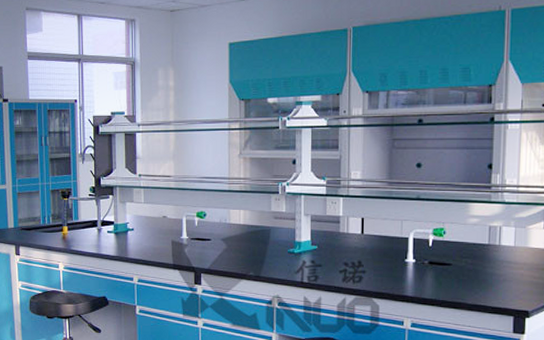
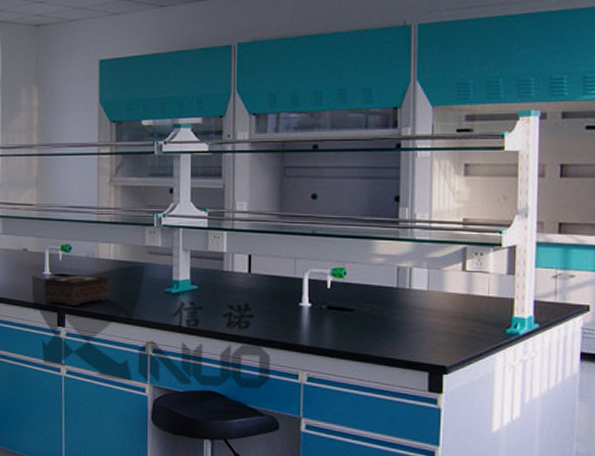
tissue box: none [181,237,240,266] -> present [43,273,110,306]

